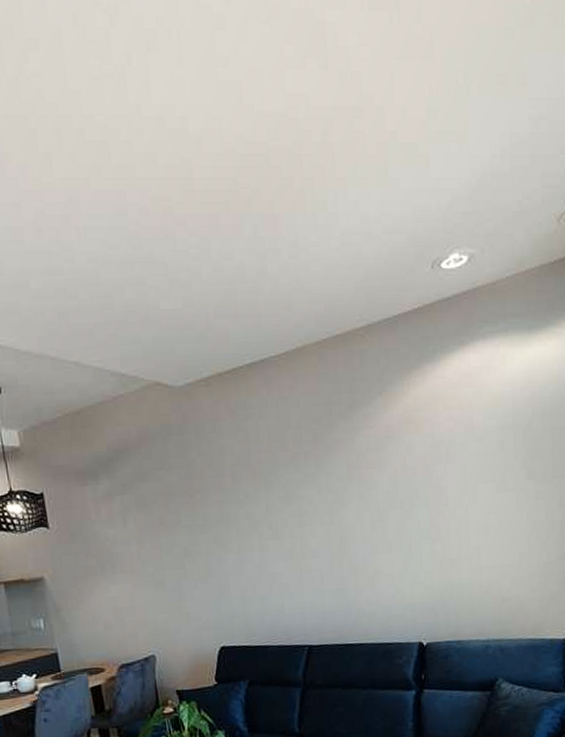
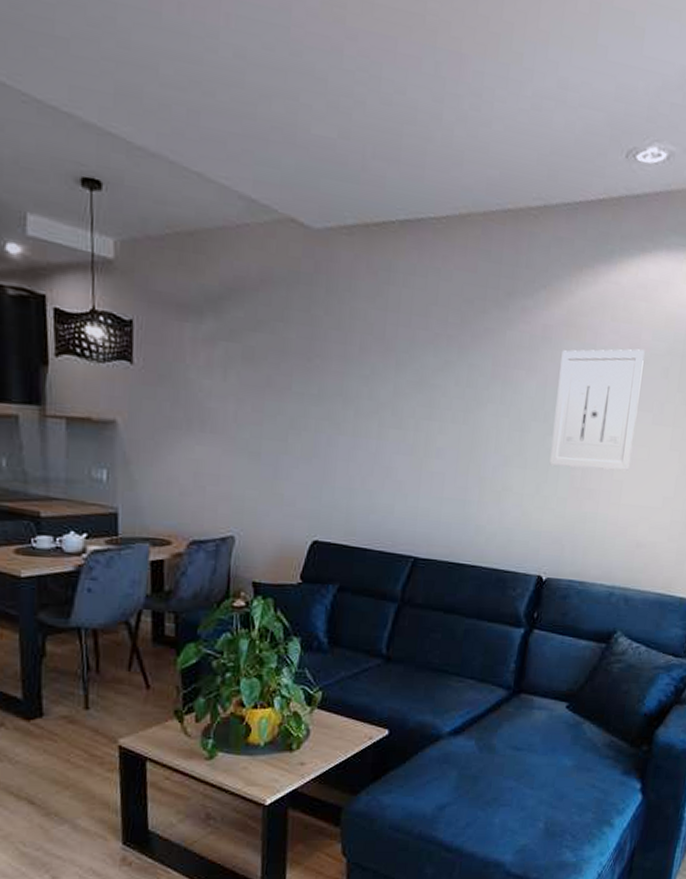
wall art: none [406,429,483,546] -> present [549,349,645,471]

